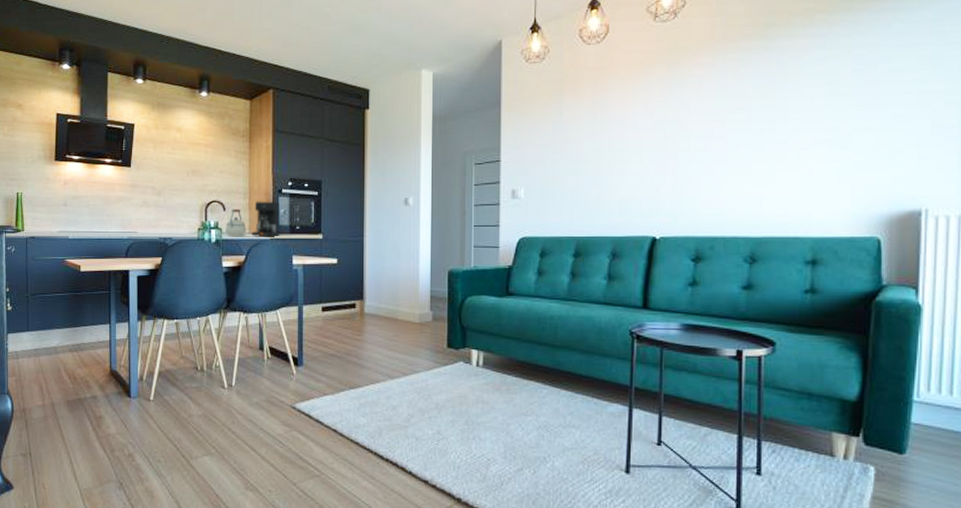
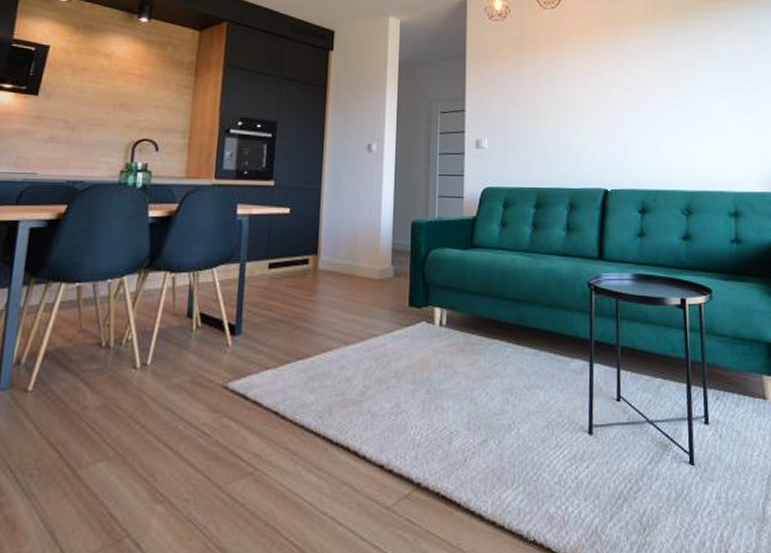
kettle: present [226,209,247,237] -> none [156,149,183,182]
coffee maker: present [252,201,280,237] -> none [189,141,226,183]

